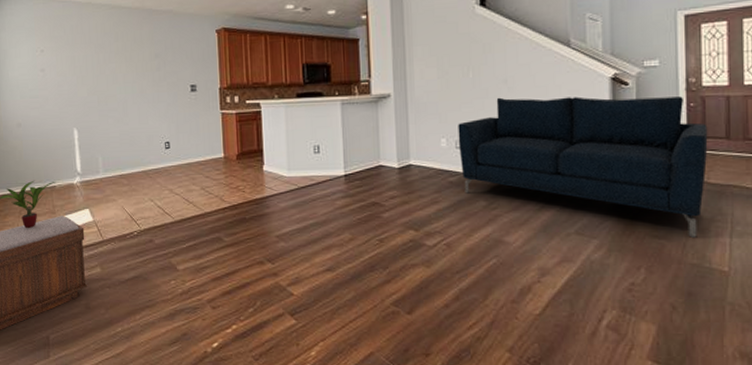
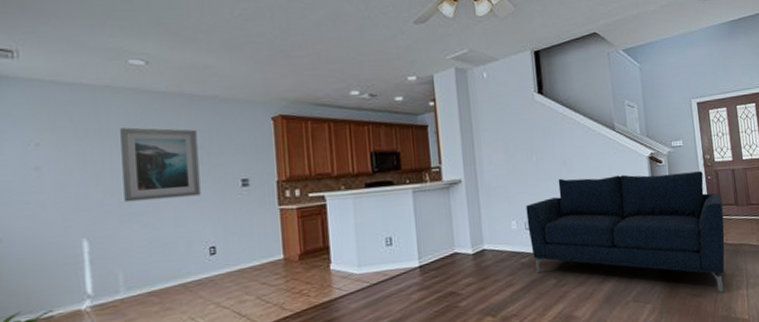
wall art: none [99,38,159,101] -> present [120,127,201,203]

